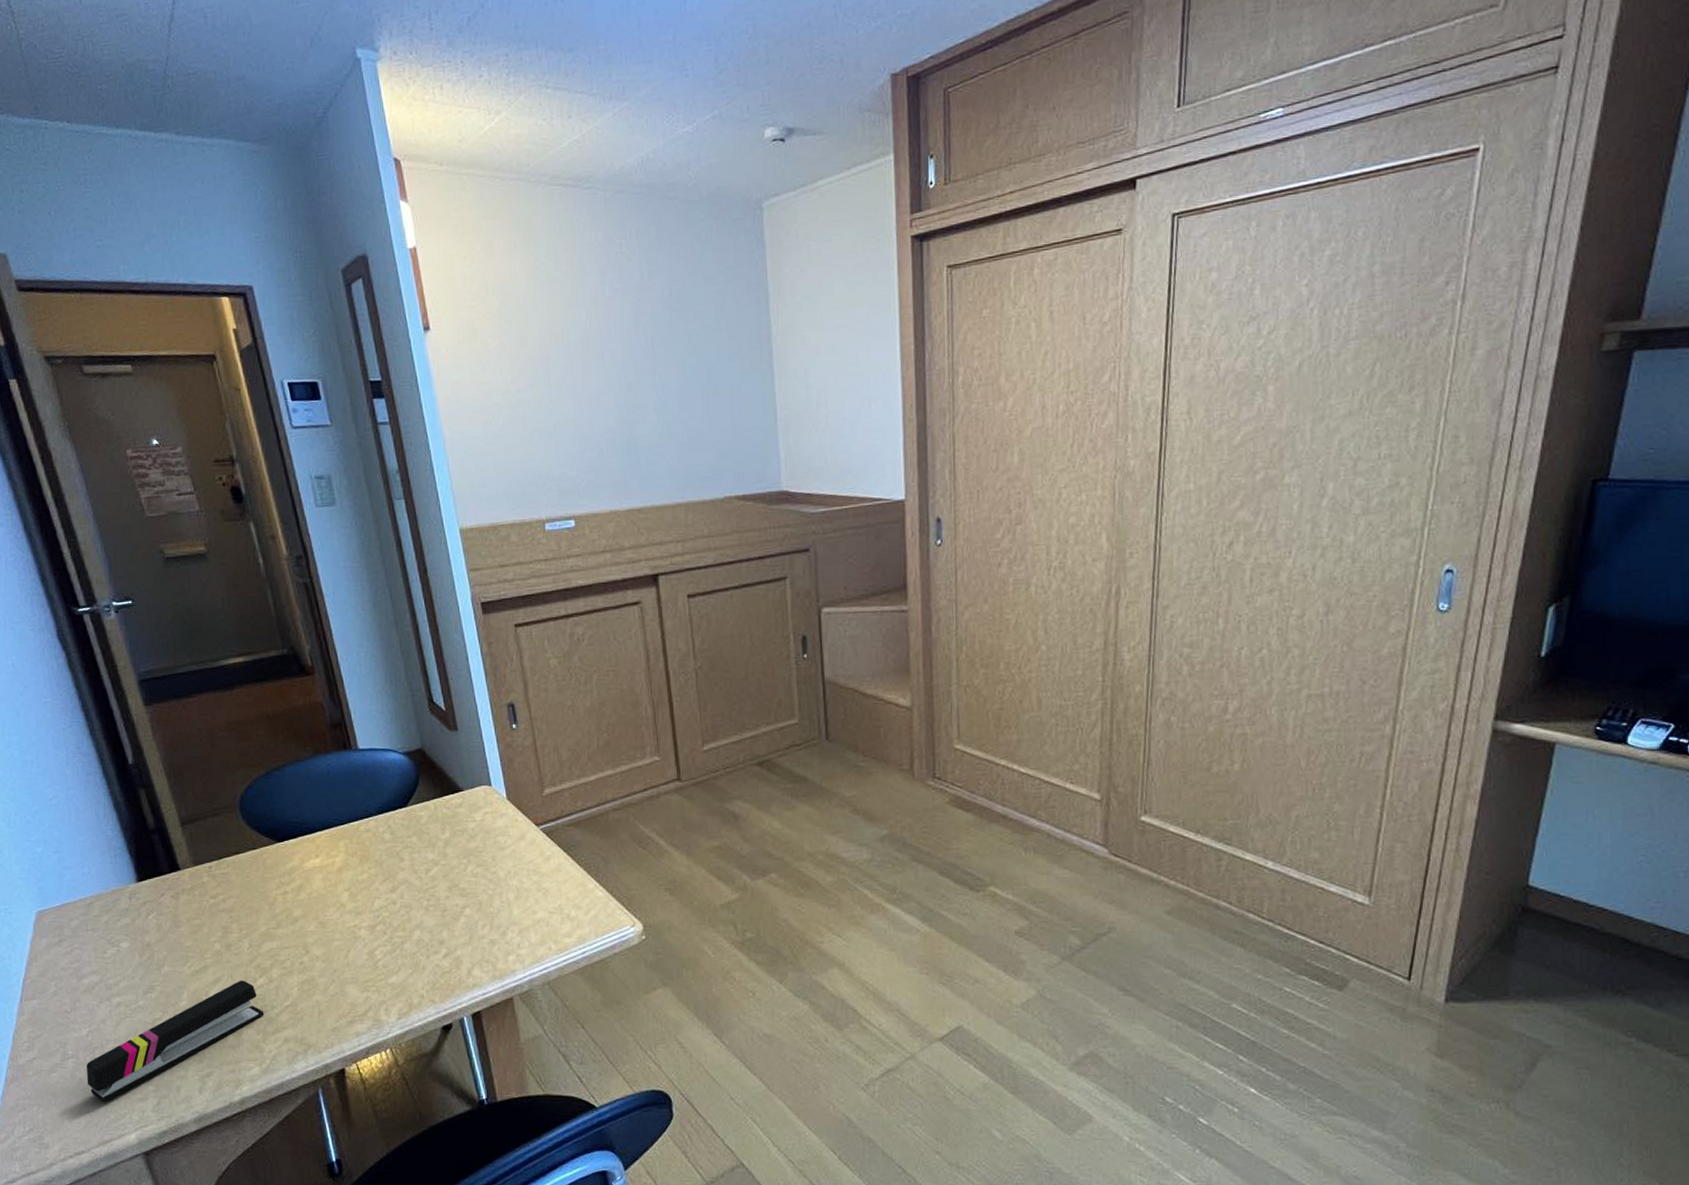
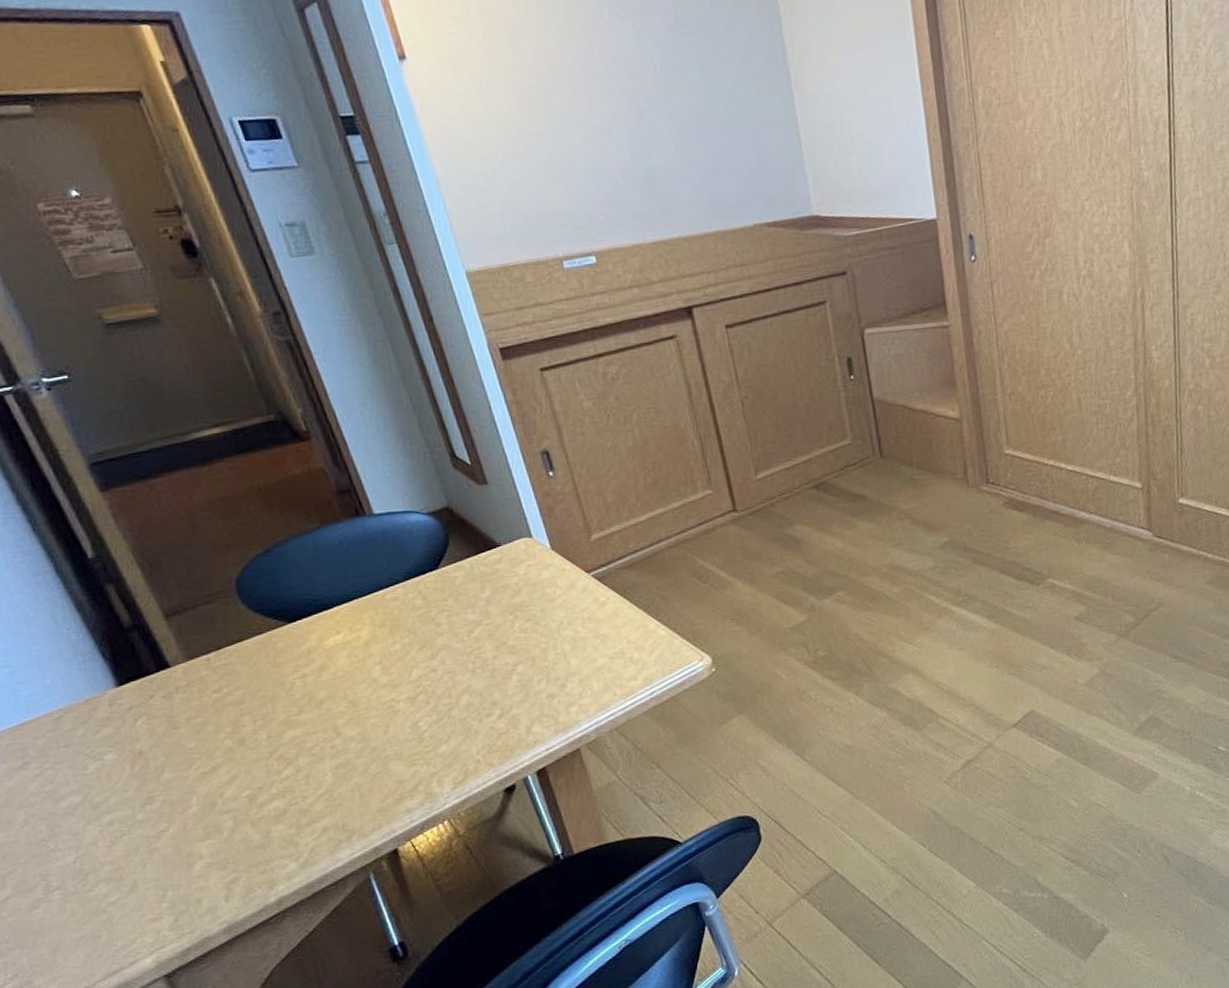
stapler: present [87,980,265,1103] -> none [78,774,296,932]

